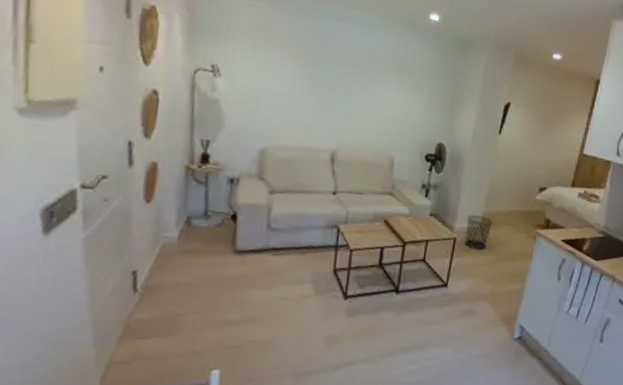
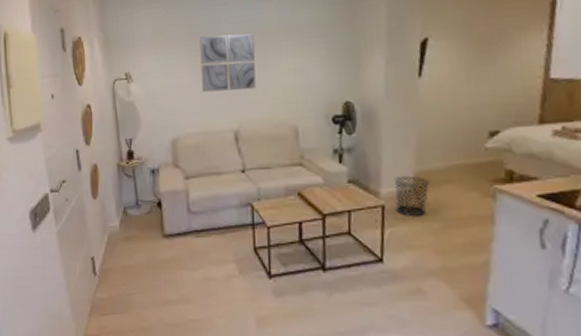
wall art: none [303,47,367,115] -> present [199,33,256,92]

